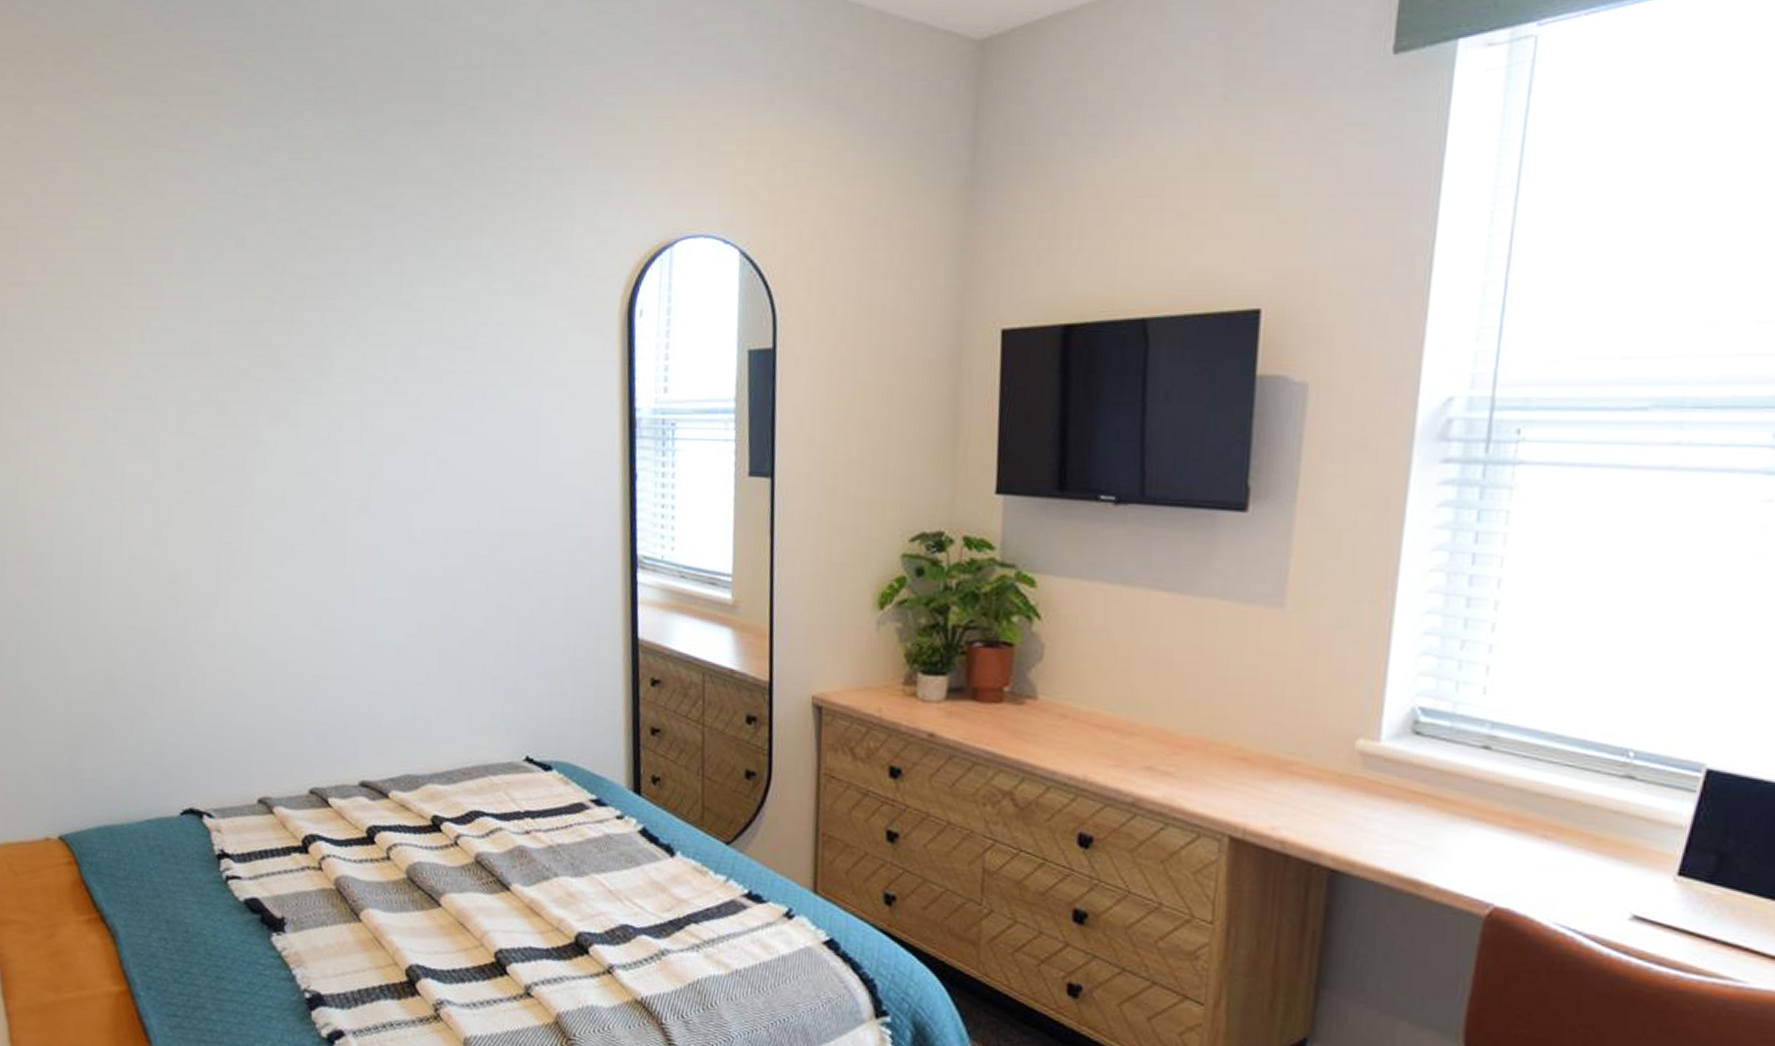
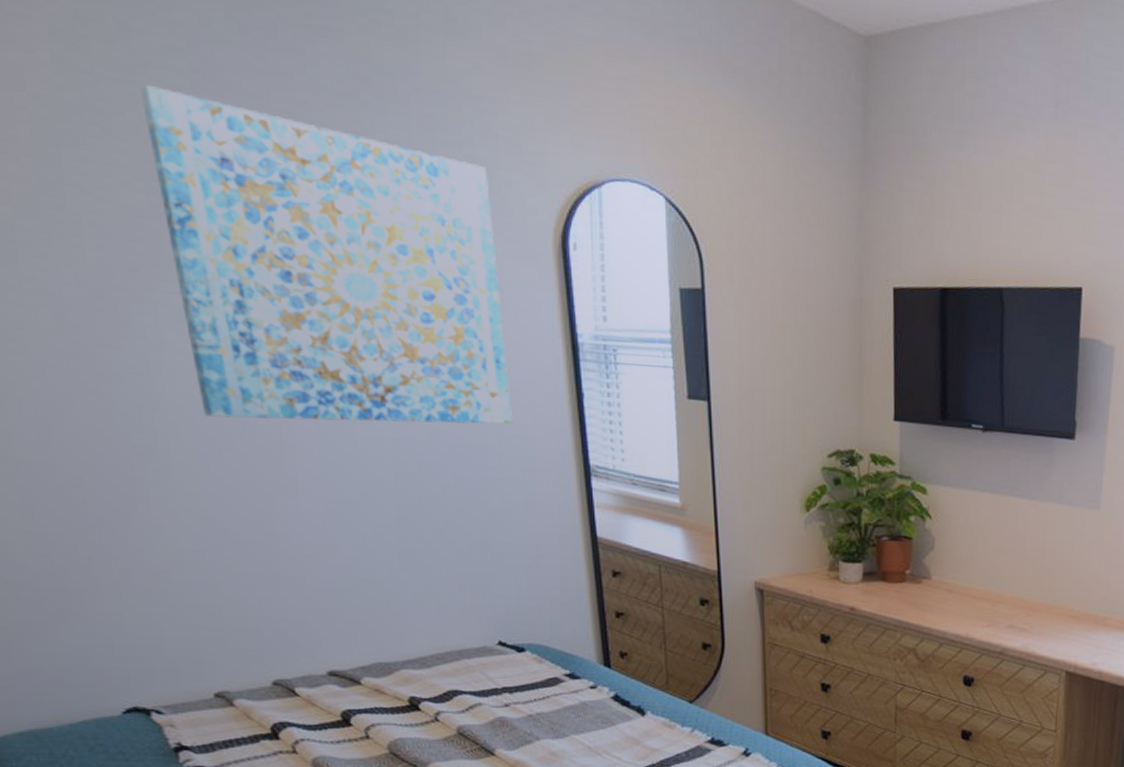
wall art: none [270,198,563,513] -> present [139,85,513,425]

